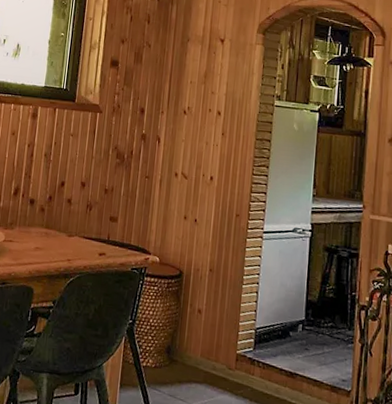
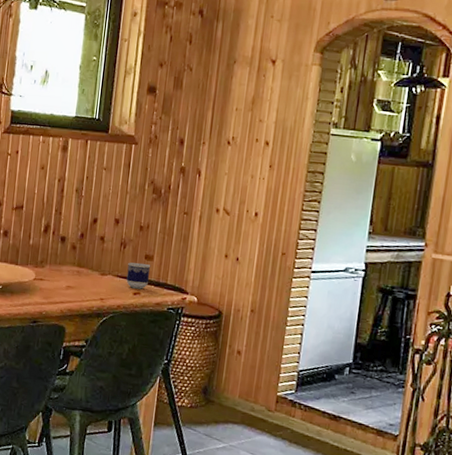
cup: none [92,224,116,250] -> present [126,262,151,289]

